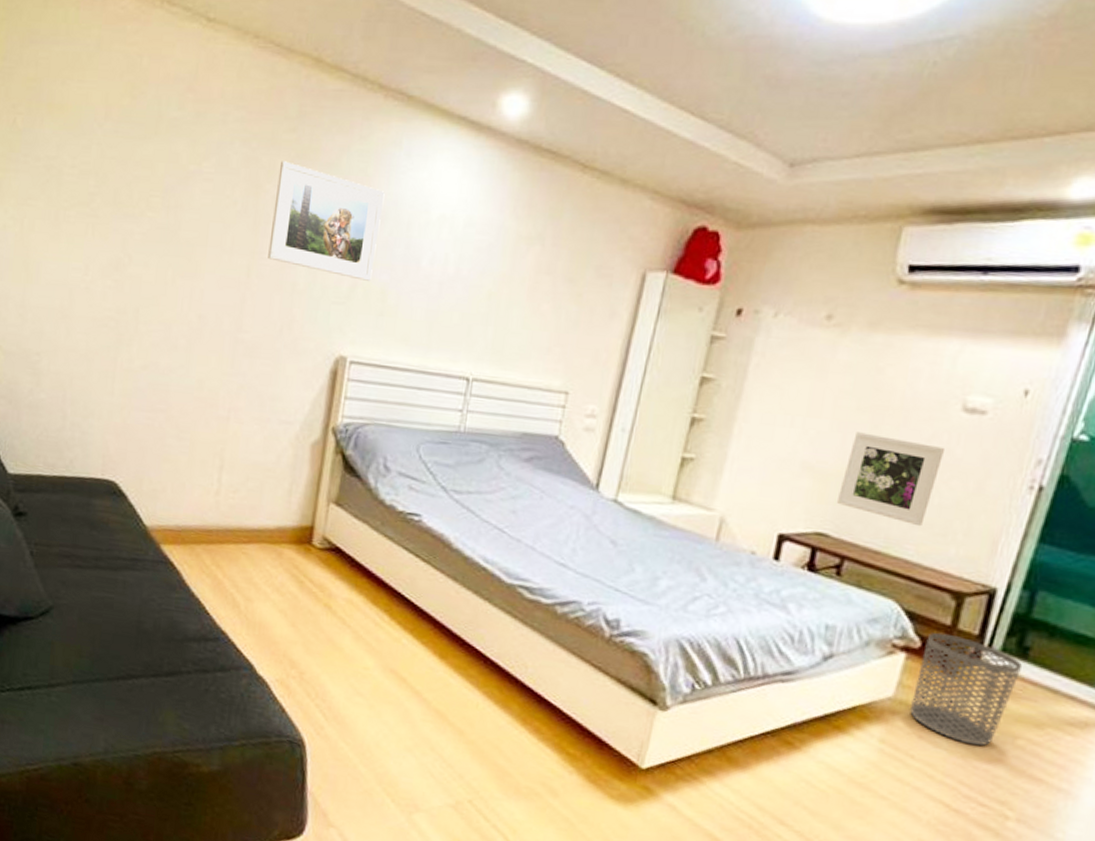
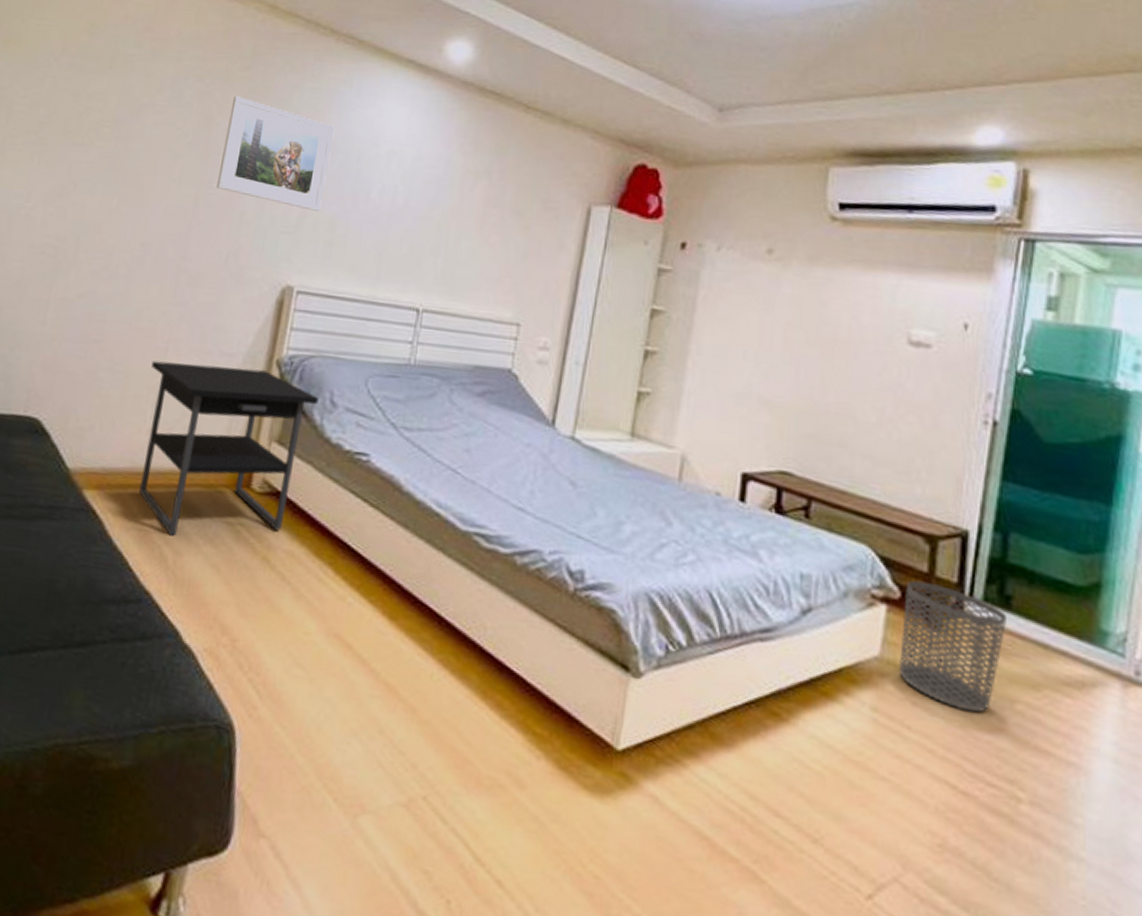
nightstand: none [211,428,373,586] -> present [139,360,319,536]
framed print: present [837,432,944,527] -> none [798,365,896,464]

